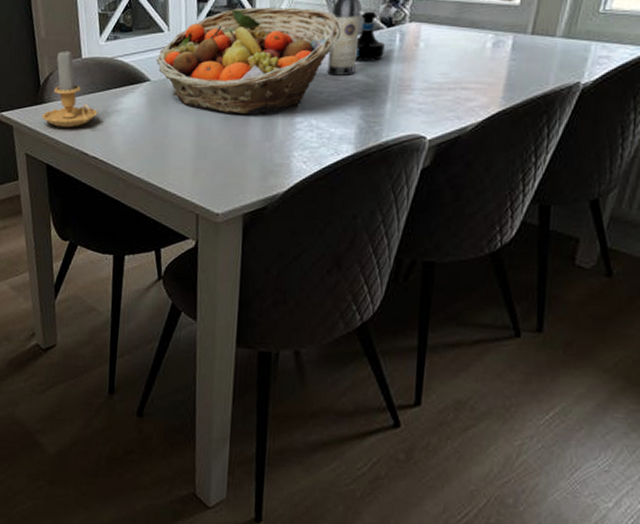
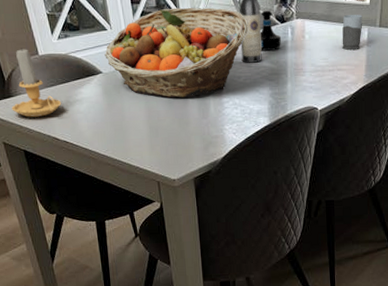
mug: none [471,18,507,63] -> present [342,15,363,50]

